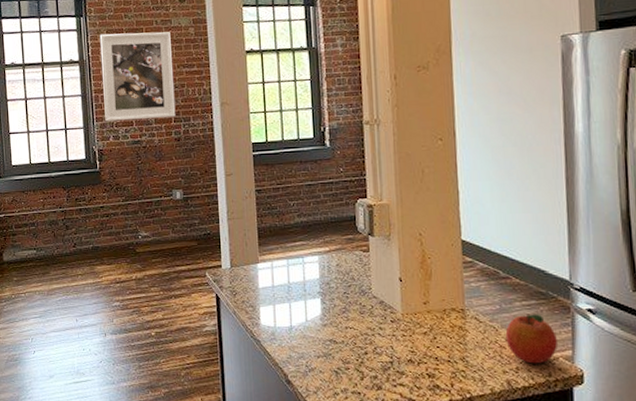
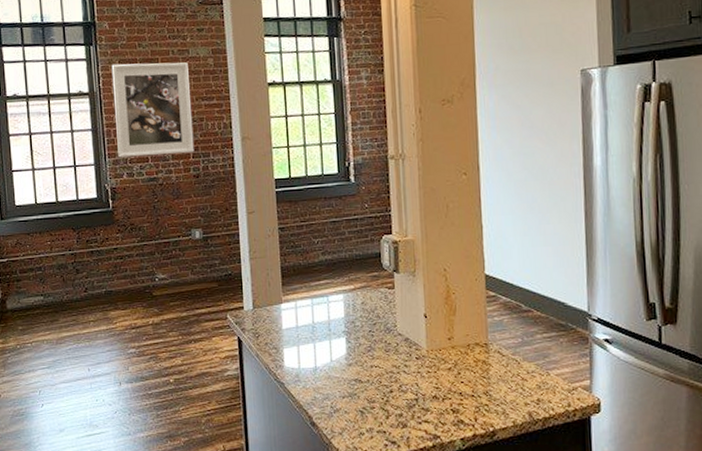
fruit: present [505,314,559,364] -> none [527,345,577,395]

